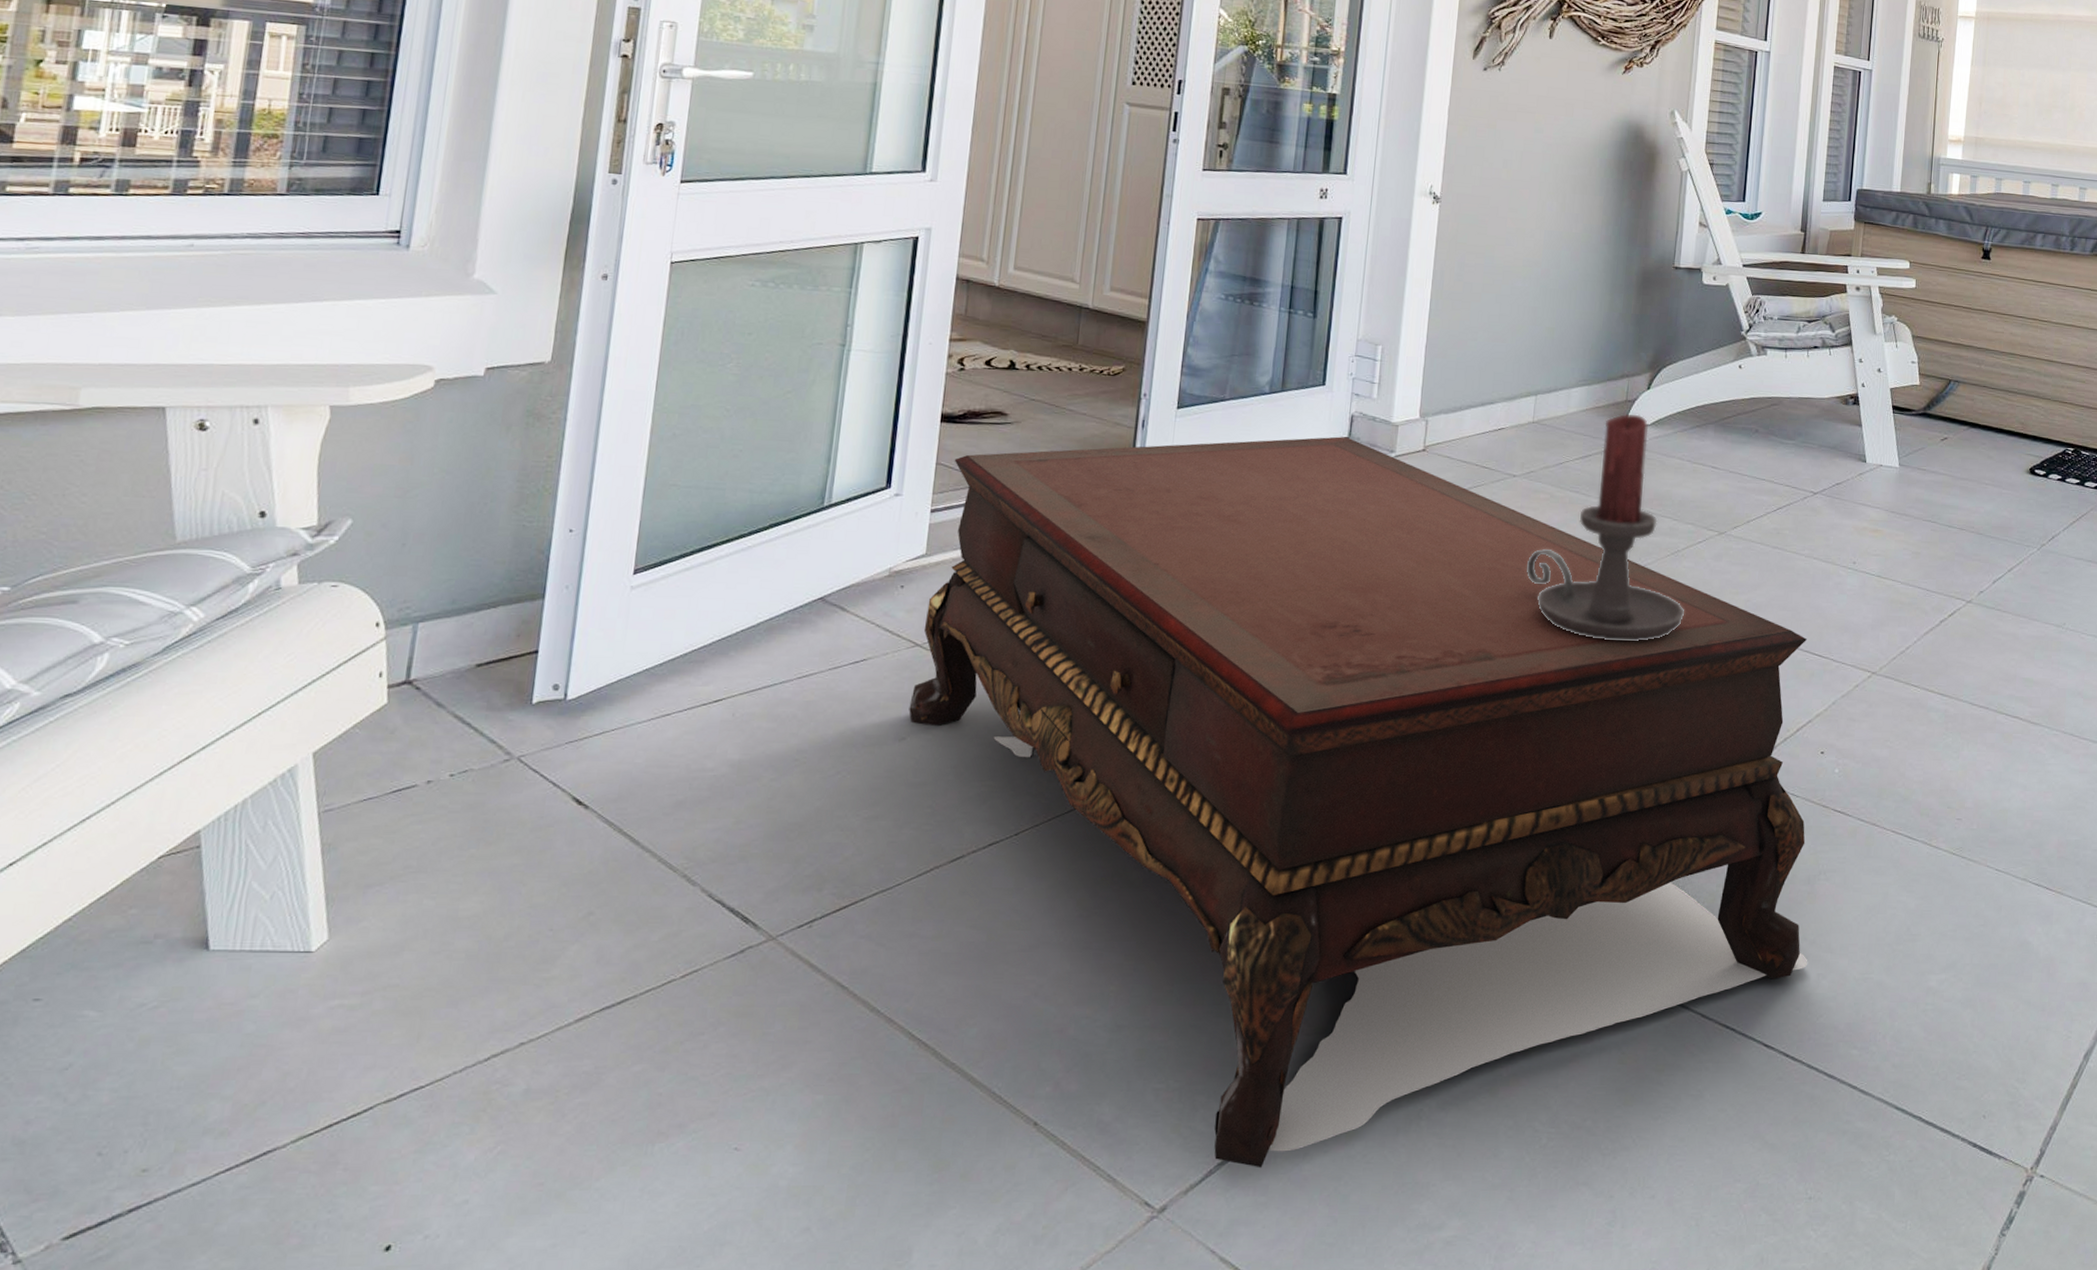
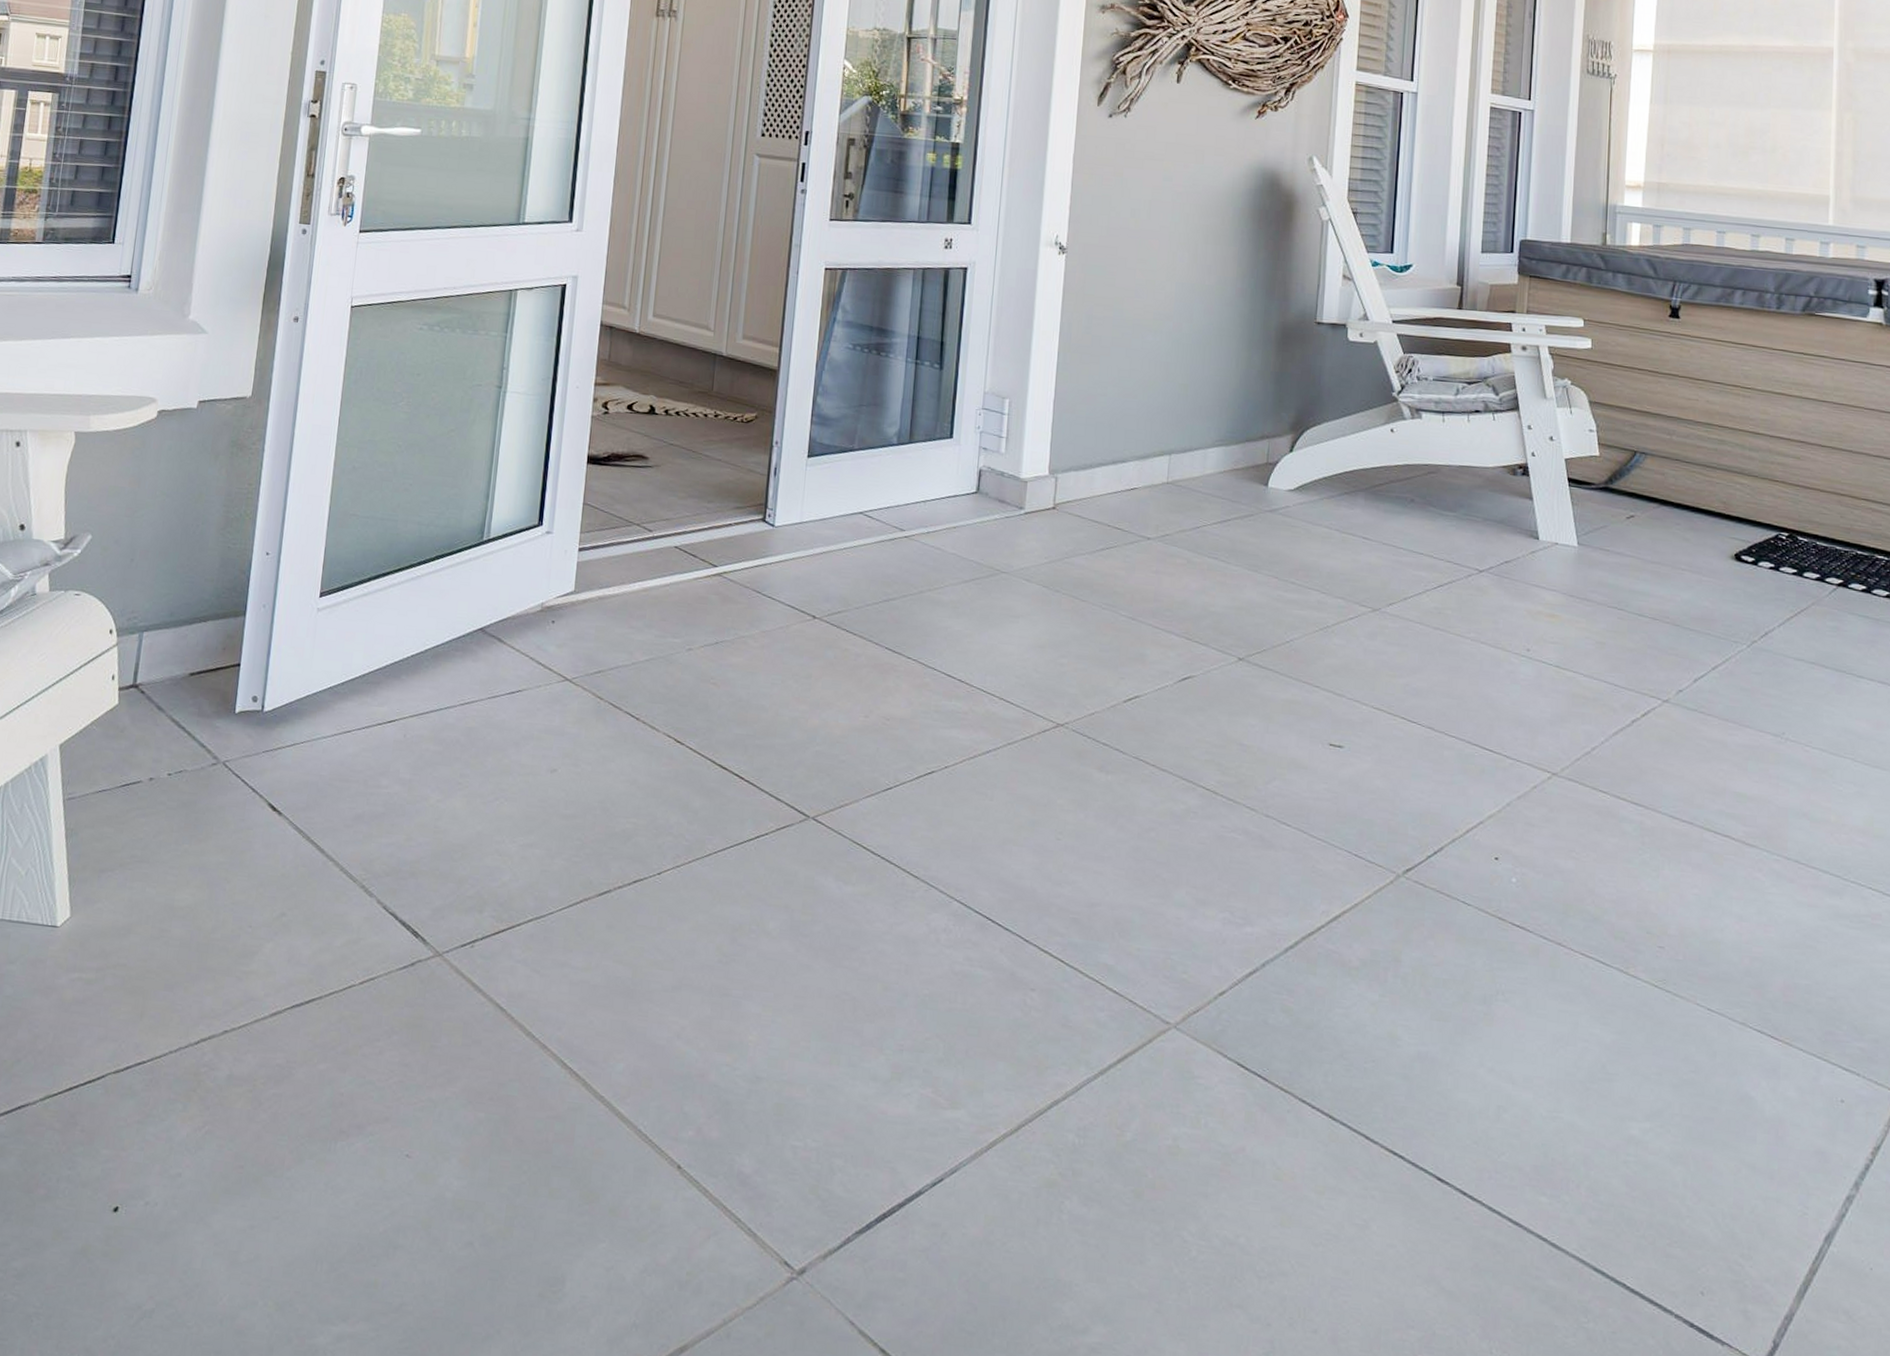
coffee table: present [909,436,1808,1168] -> none [560,491,1486,1243]
candle holder: present [1526,413,1684,642] -> none [1163,477,1336,722]

